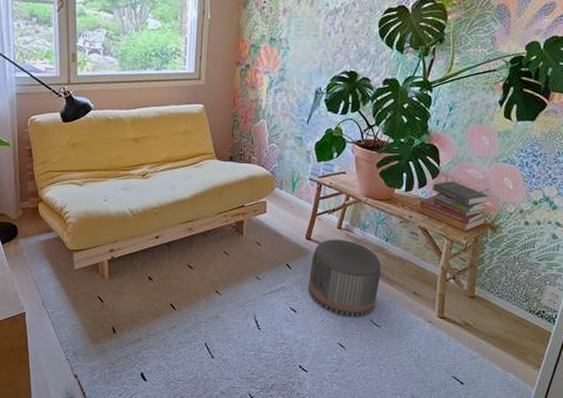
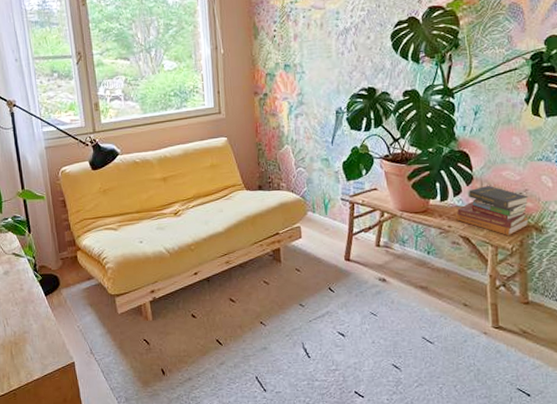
pouf: present [308,239,381,318] -> none [353,257,427,336]

